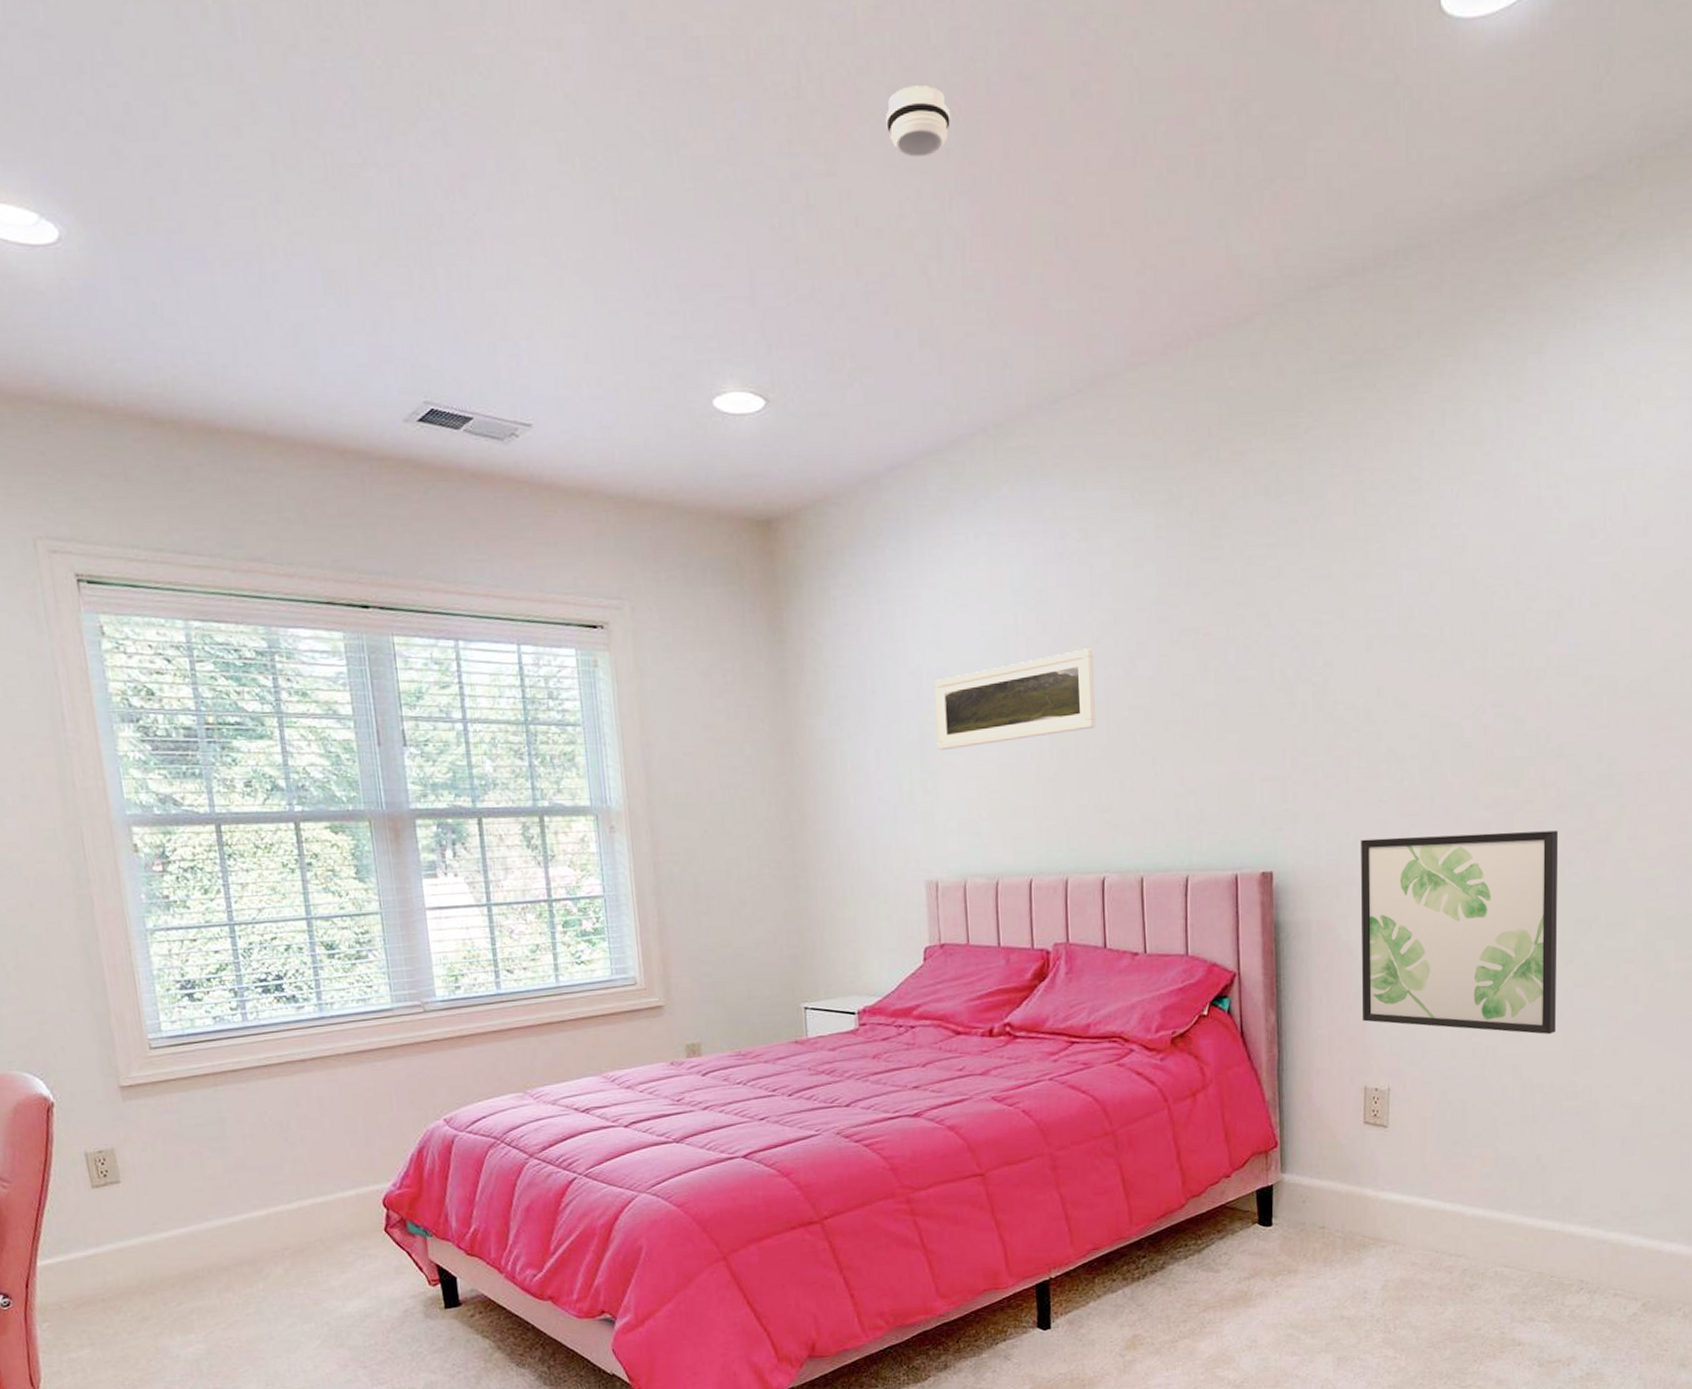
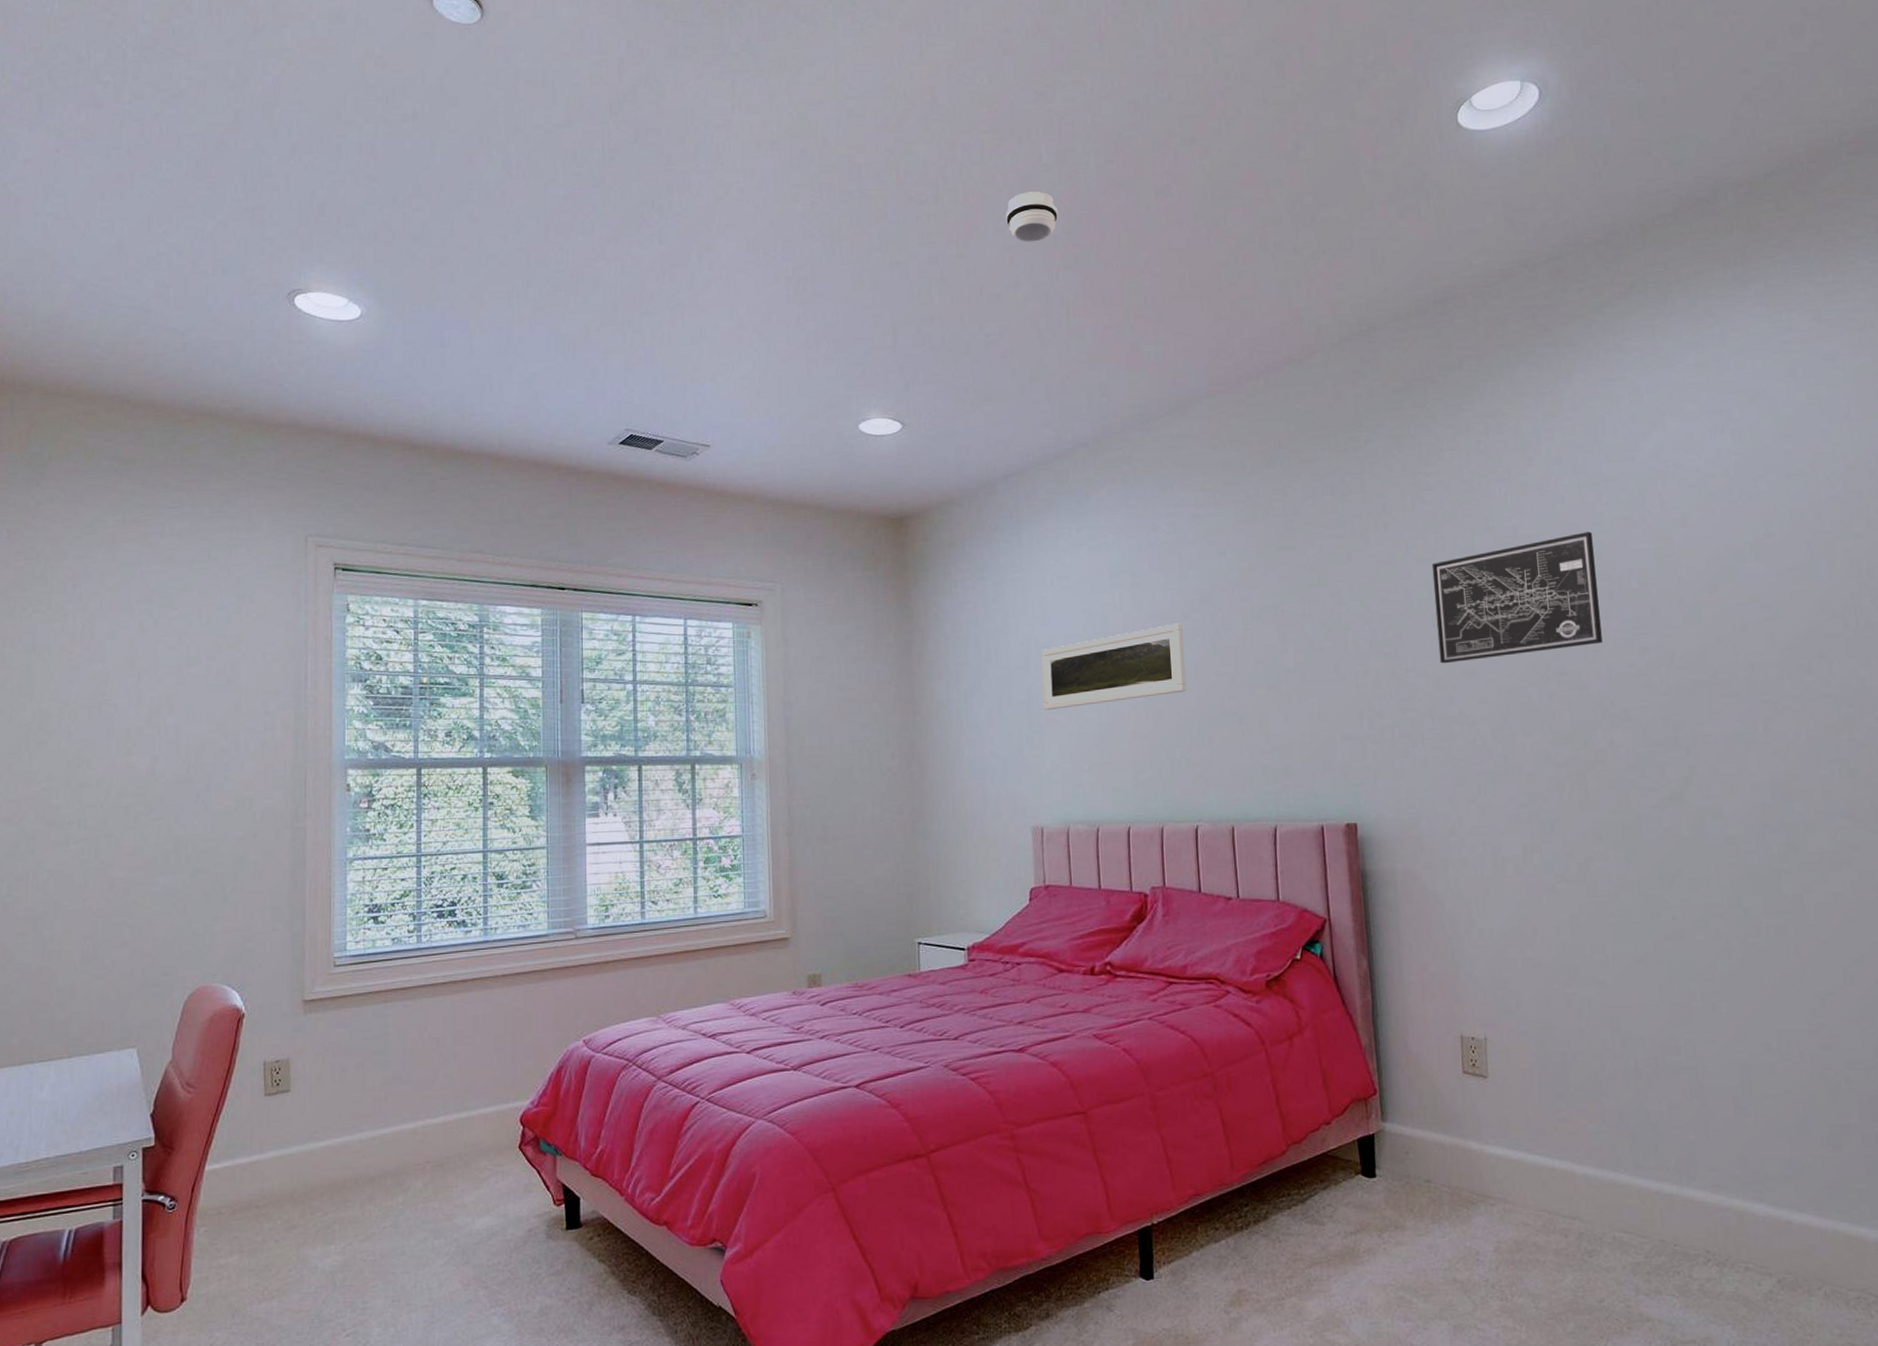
wall art: present [1361,830,1558,1035] -> none [1440,788,1650,988]
wall art: none [1370,541,1546,695] -> present [1431,531,1602,664]

